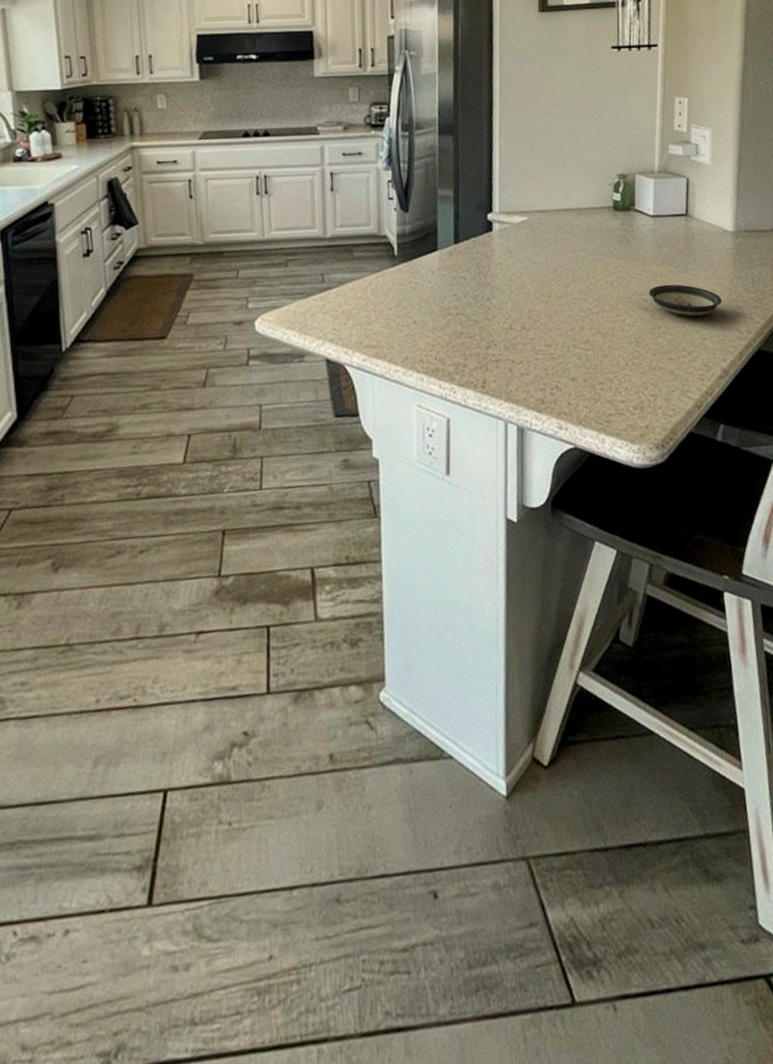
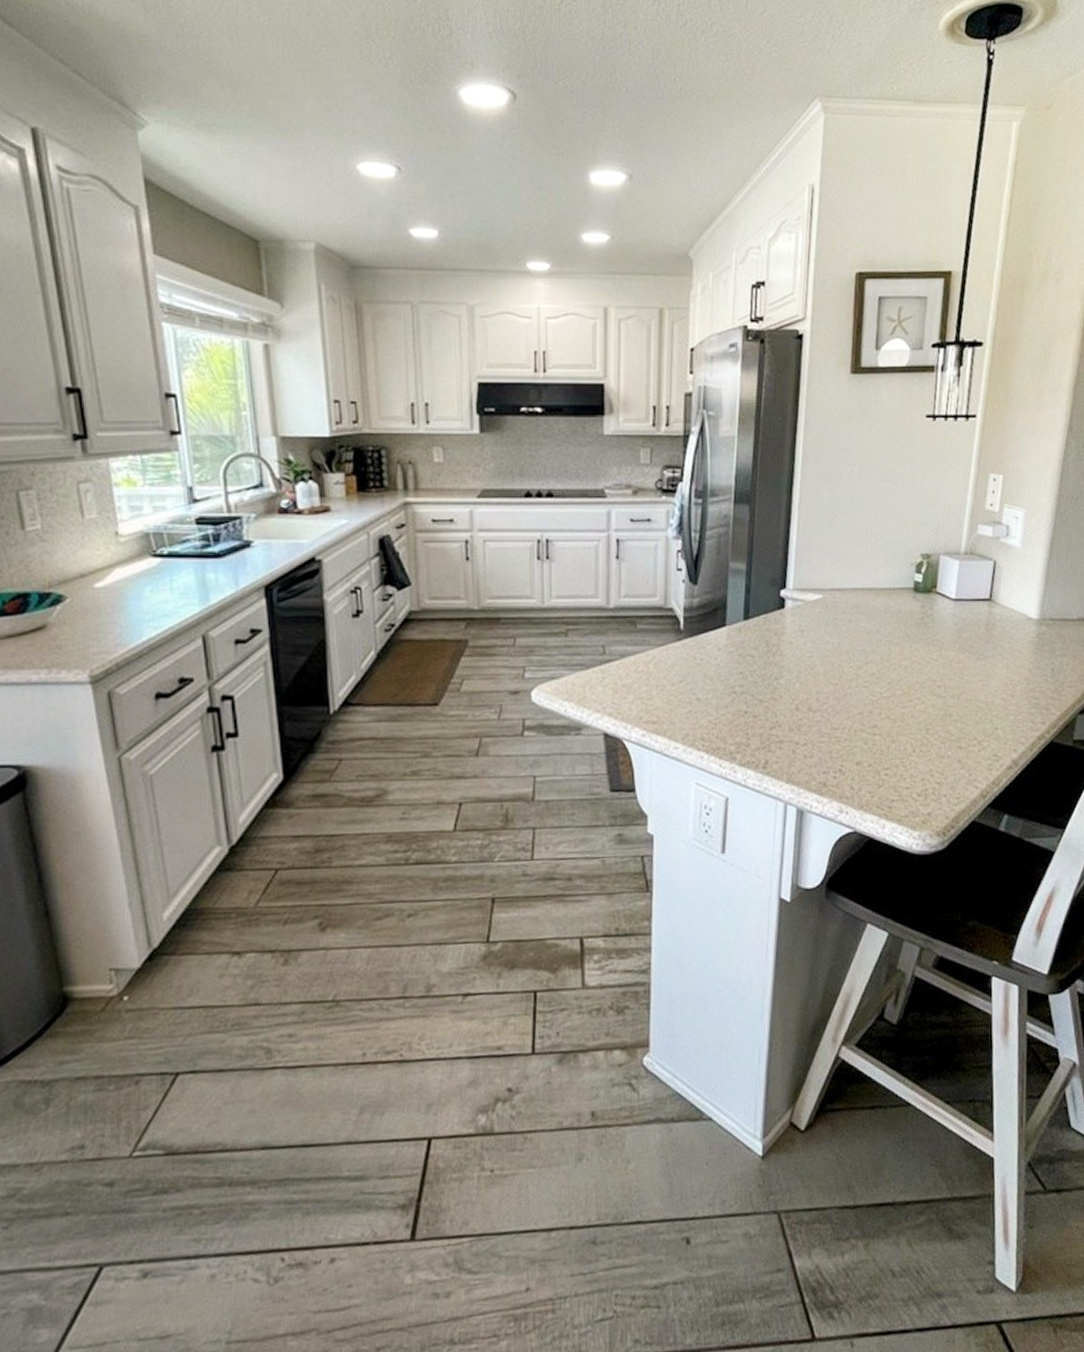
saucer: present [649,284,723,317] -> none [943,671,1019,706]

